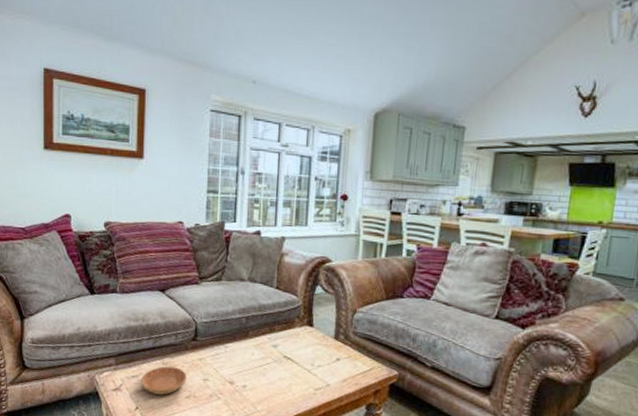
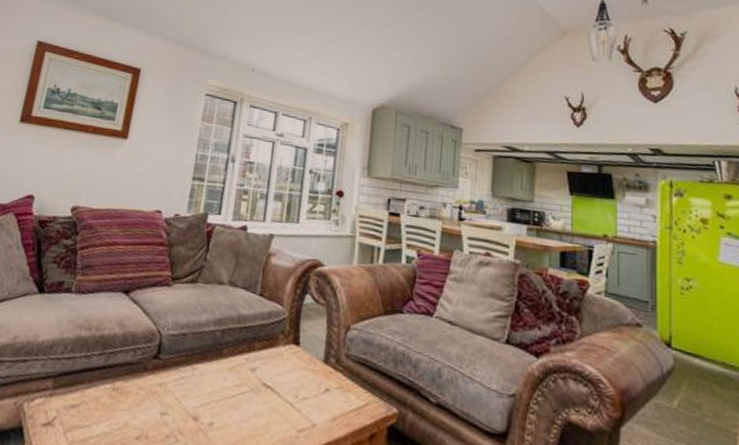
saucer: present [141,366,187,395] -> none [80,392,141,434]

